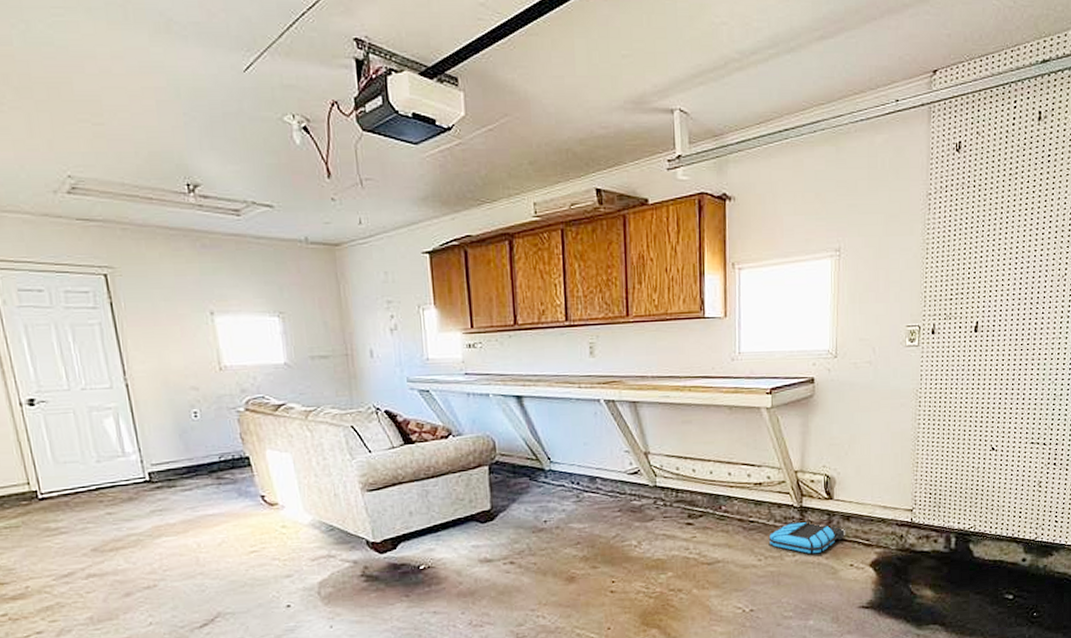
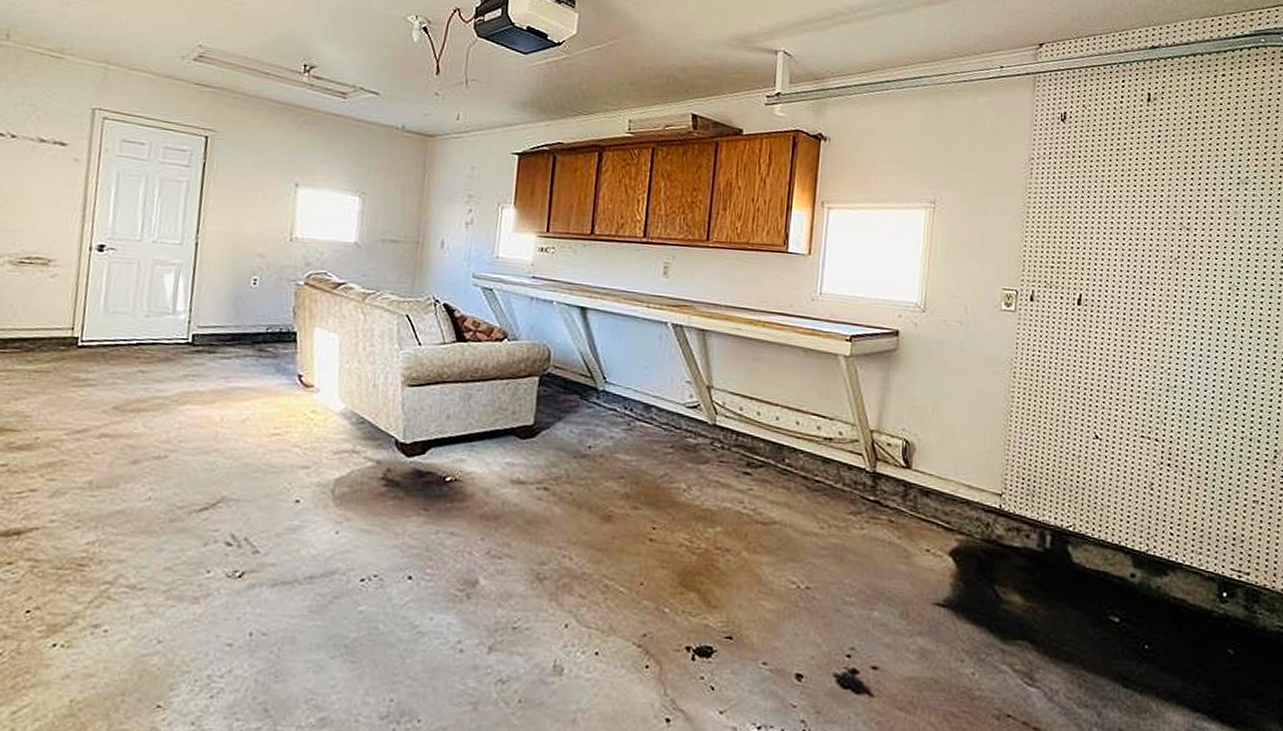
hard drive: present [768,519,846,553] -> none [834,485,924,530]

